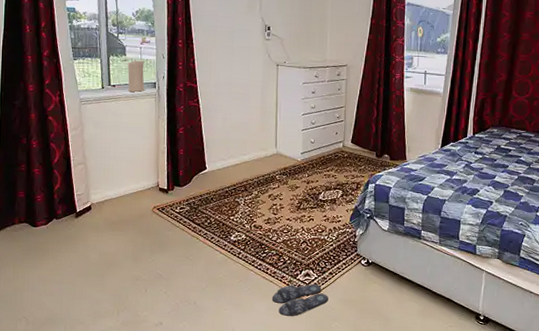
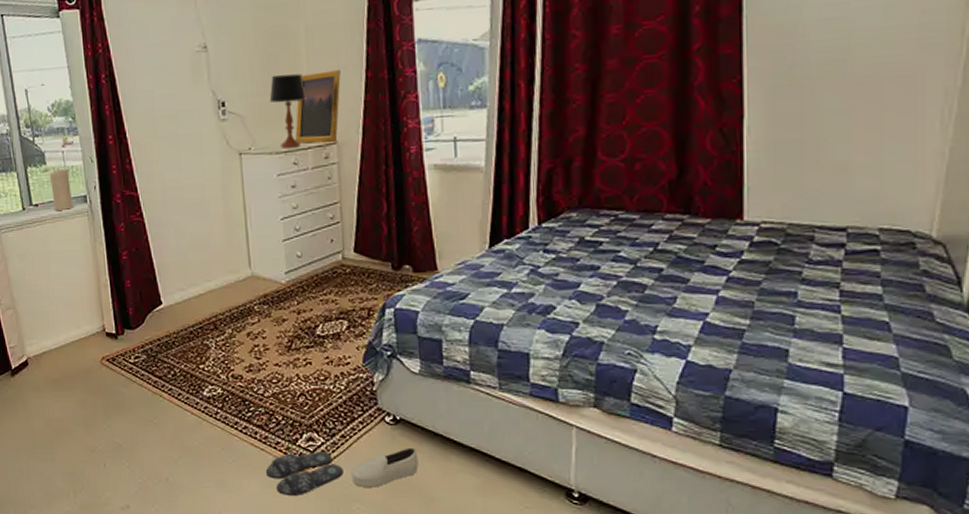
table lamp: none [302,13,329,65] -> present [269,74,307,149]
picture frame: none [318,15,354,65] -> present [295,70,341,144]
shoe: none [334,282,382,311] -> present [351,447,419,487]

